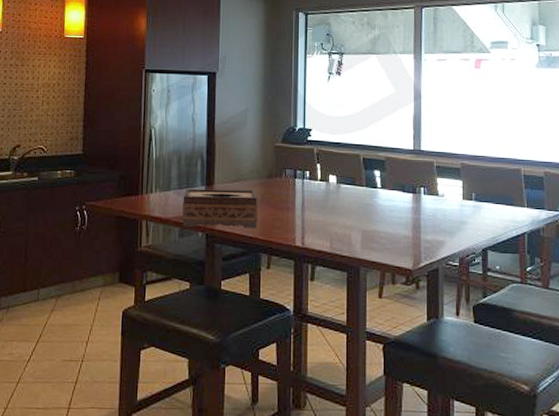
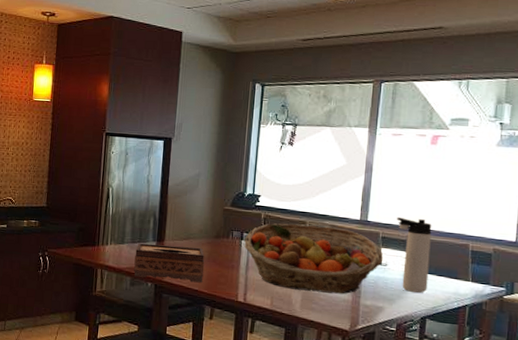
fruit basket: none [298,157,440,230] -> present [244,223,384,294]
thermos bottle: none [449,145,486,223] -> present [397,217,432,293]

